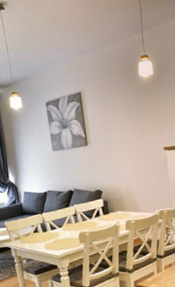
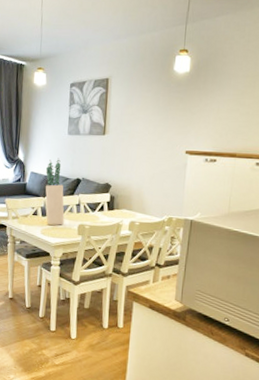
vase: none [38,174,65,240] -> present [45,158,65,226]

